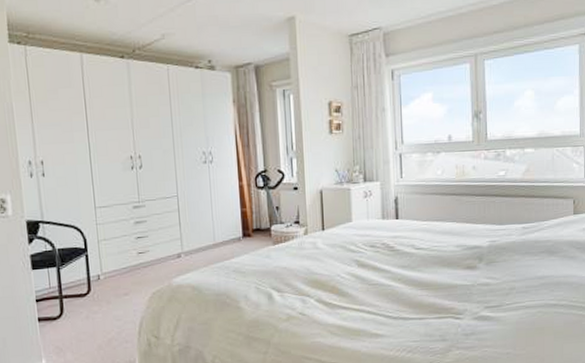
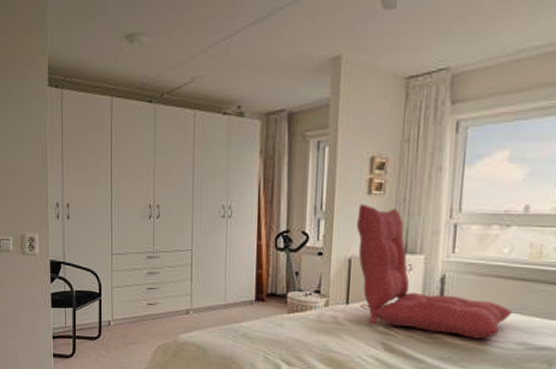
seat cushion: none [323,142,450,247] -> present [357,204,513,339]

